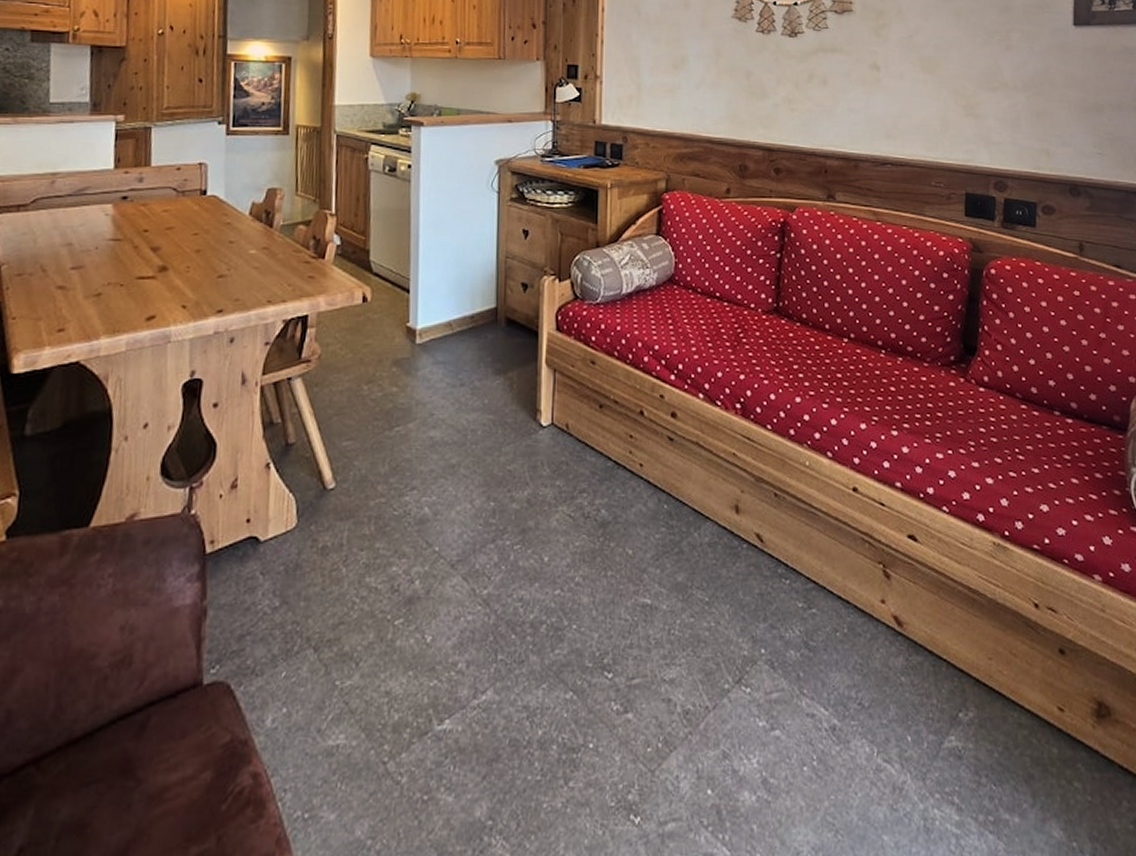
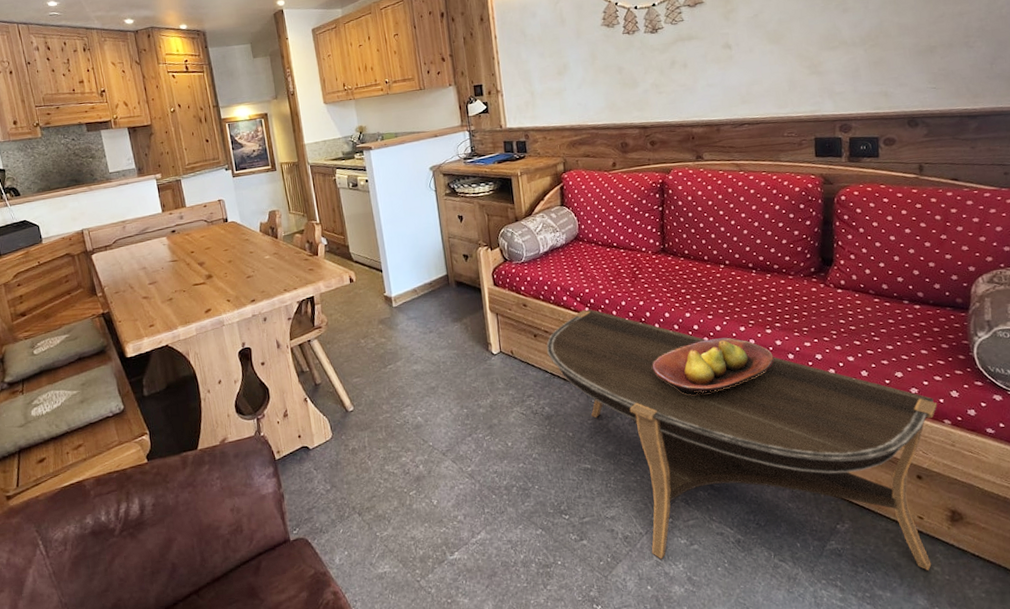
coffee table: none [614,378,1087,788] -> present [546,309,938,571]
fruit bowl: none [747,436,898,511] -> present [652,337,774,395]

